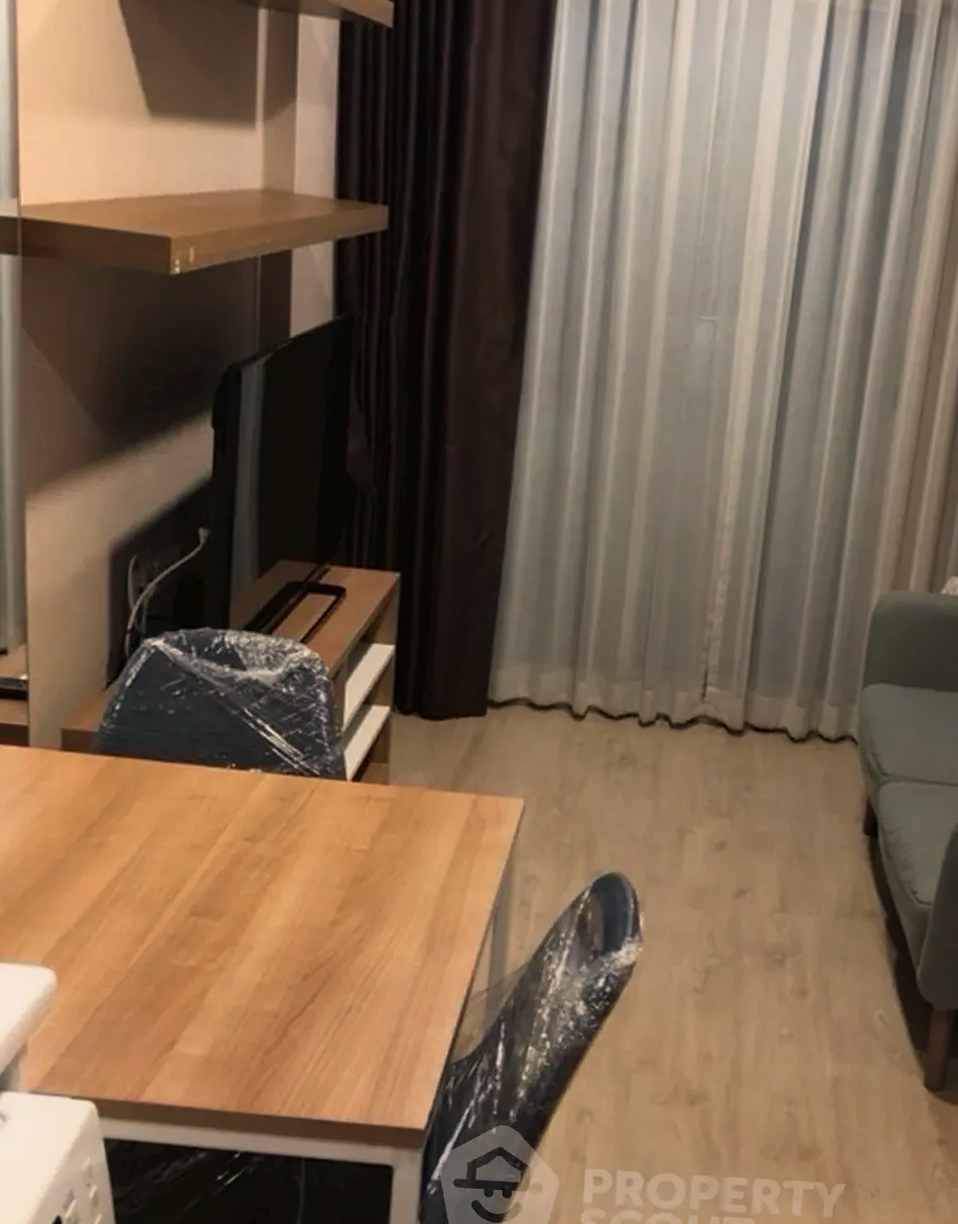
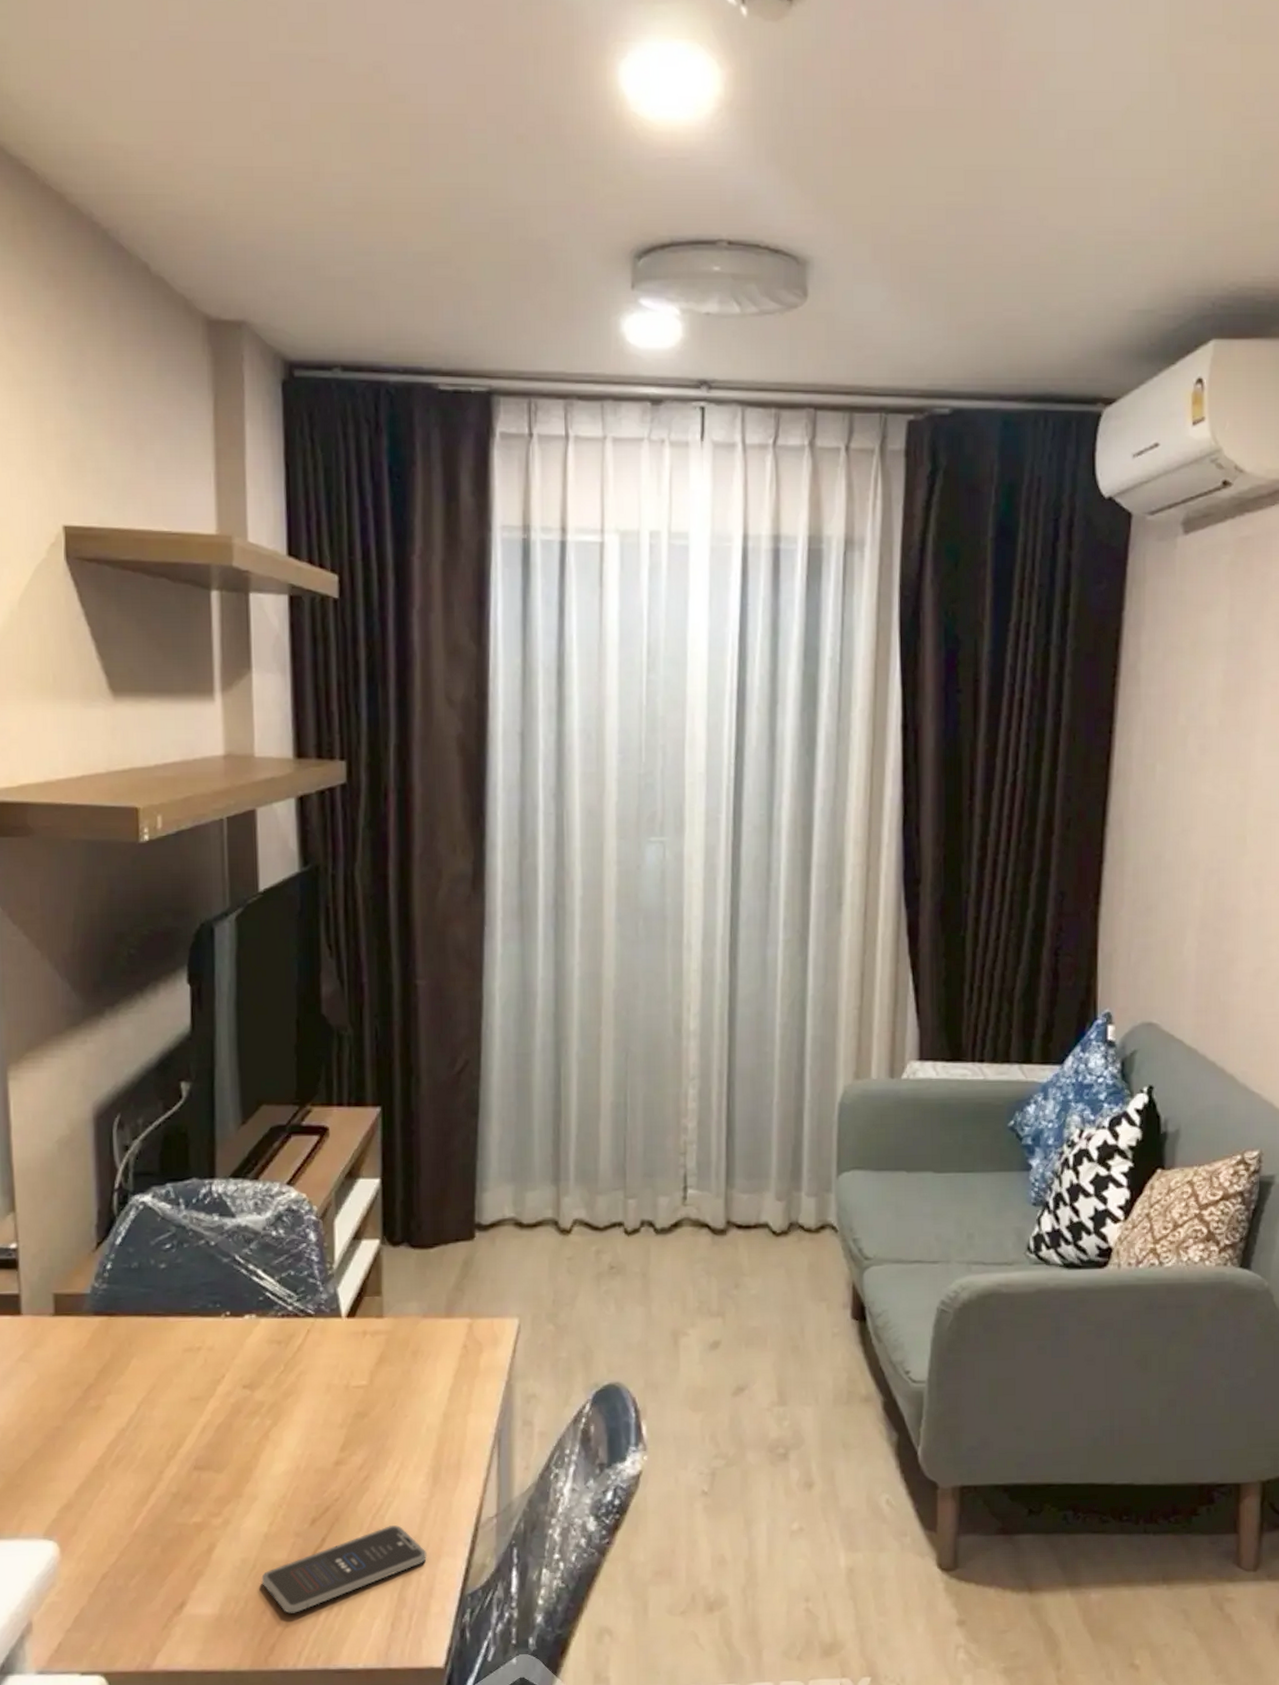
smartphone: none [251,989,415,1063] -> present [261,1525,427,1613]

